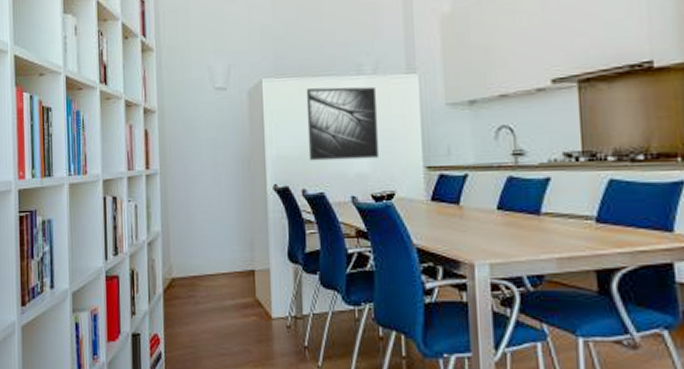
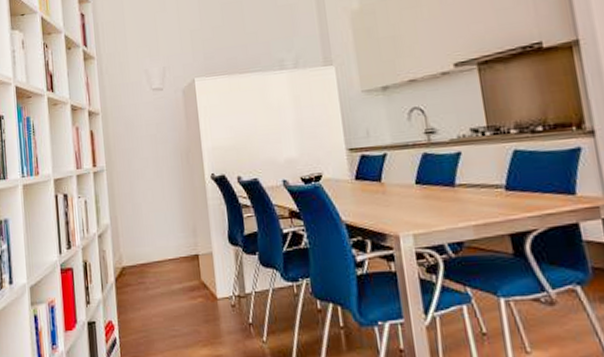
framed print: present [306,86,380,161] -> none [235,79,306,150]

